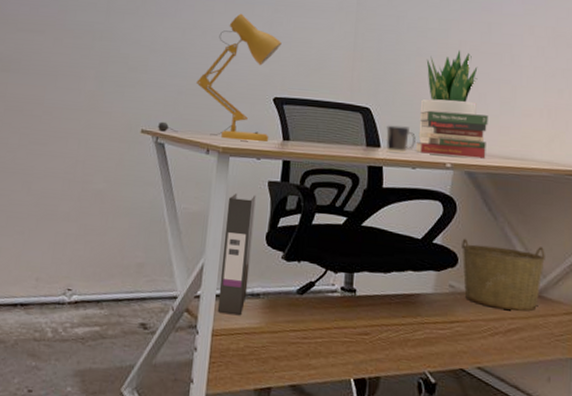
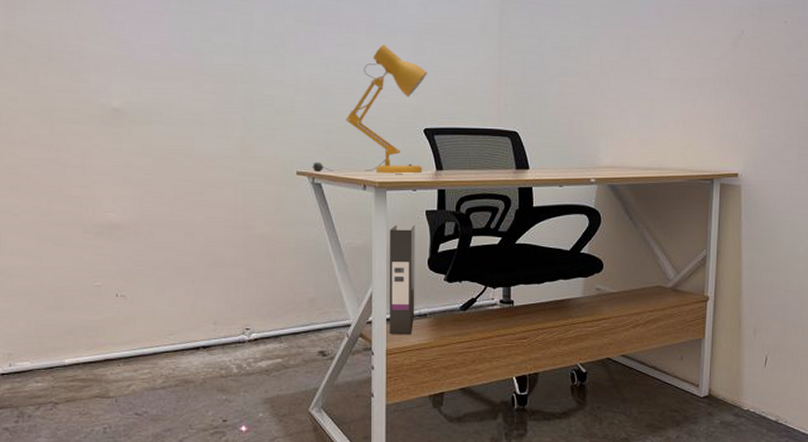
mug: present [386,125,416,153] -> none [534,147,562,172]
books: present [415,110,489,159] -> none [561,129,629,171]
planter: present [419,50,478,144] -> none [564,67,618,162]
basket: present [462,238,545,312] -> none [606,245,679,305]

